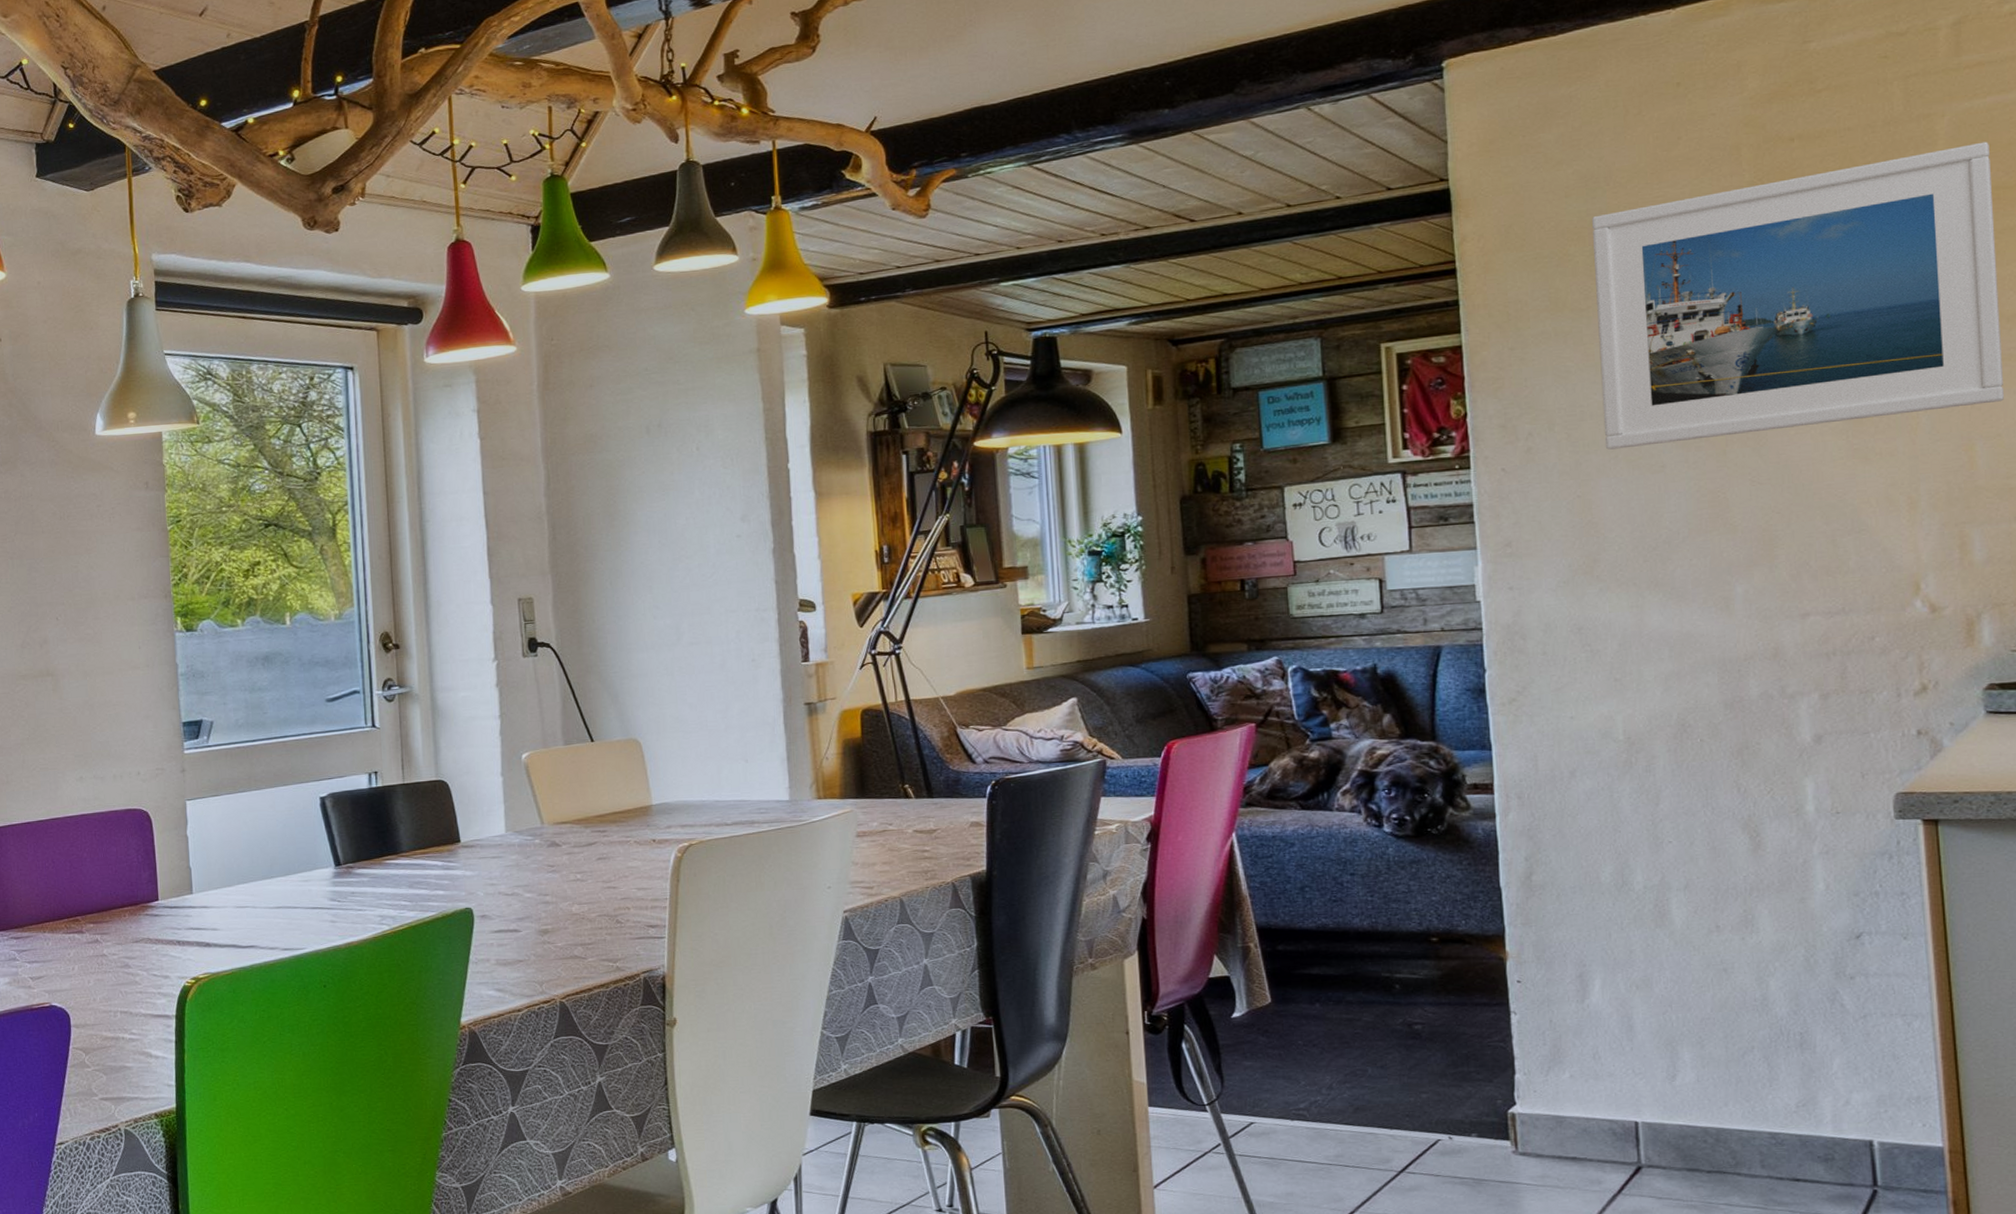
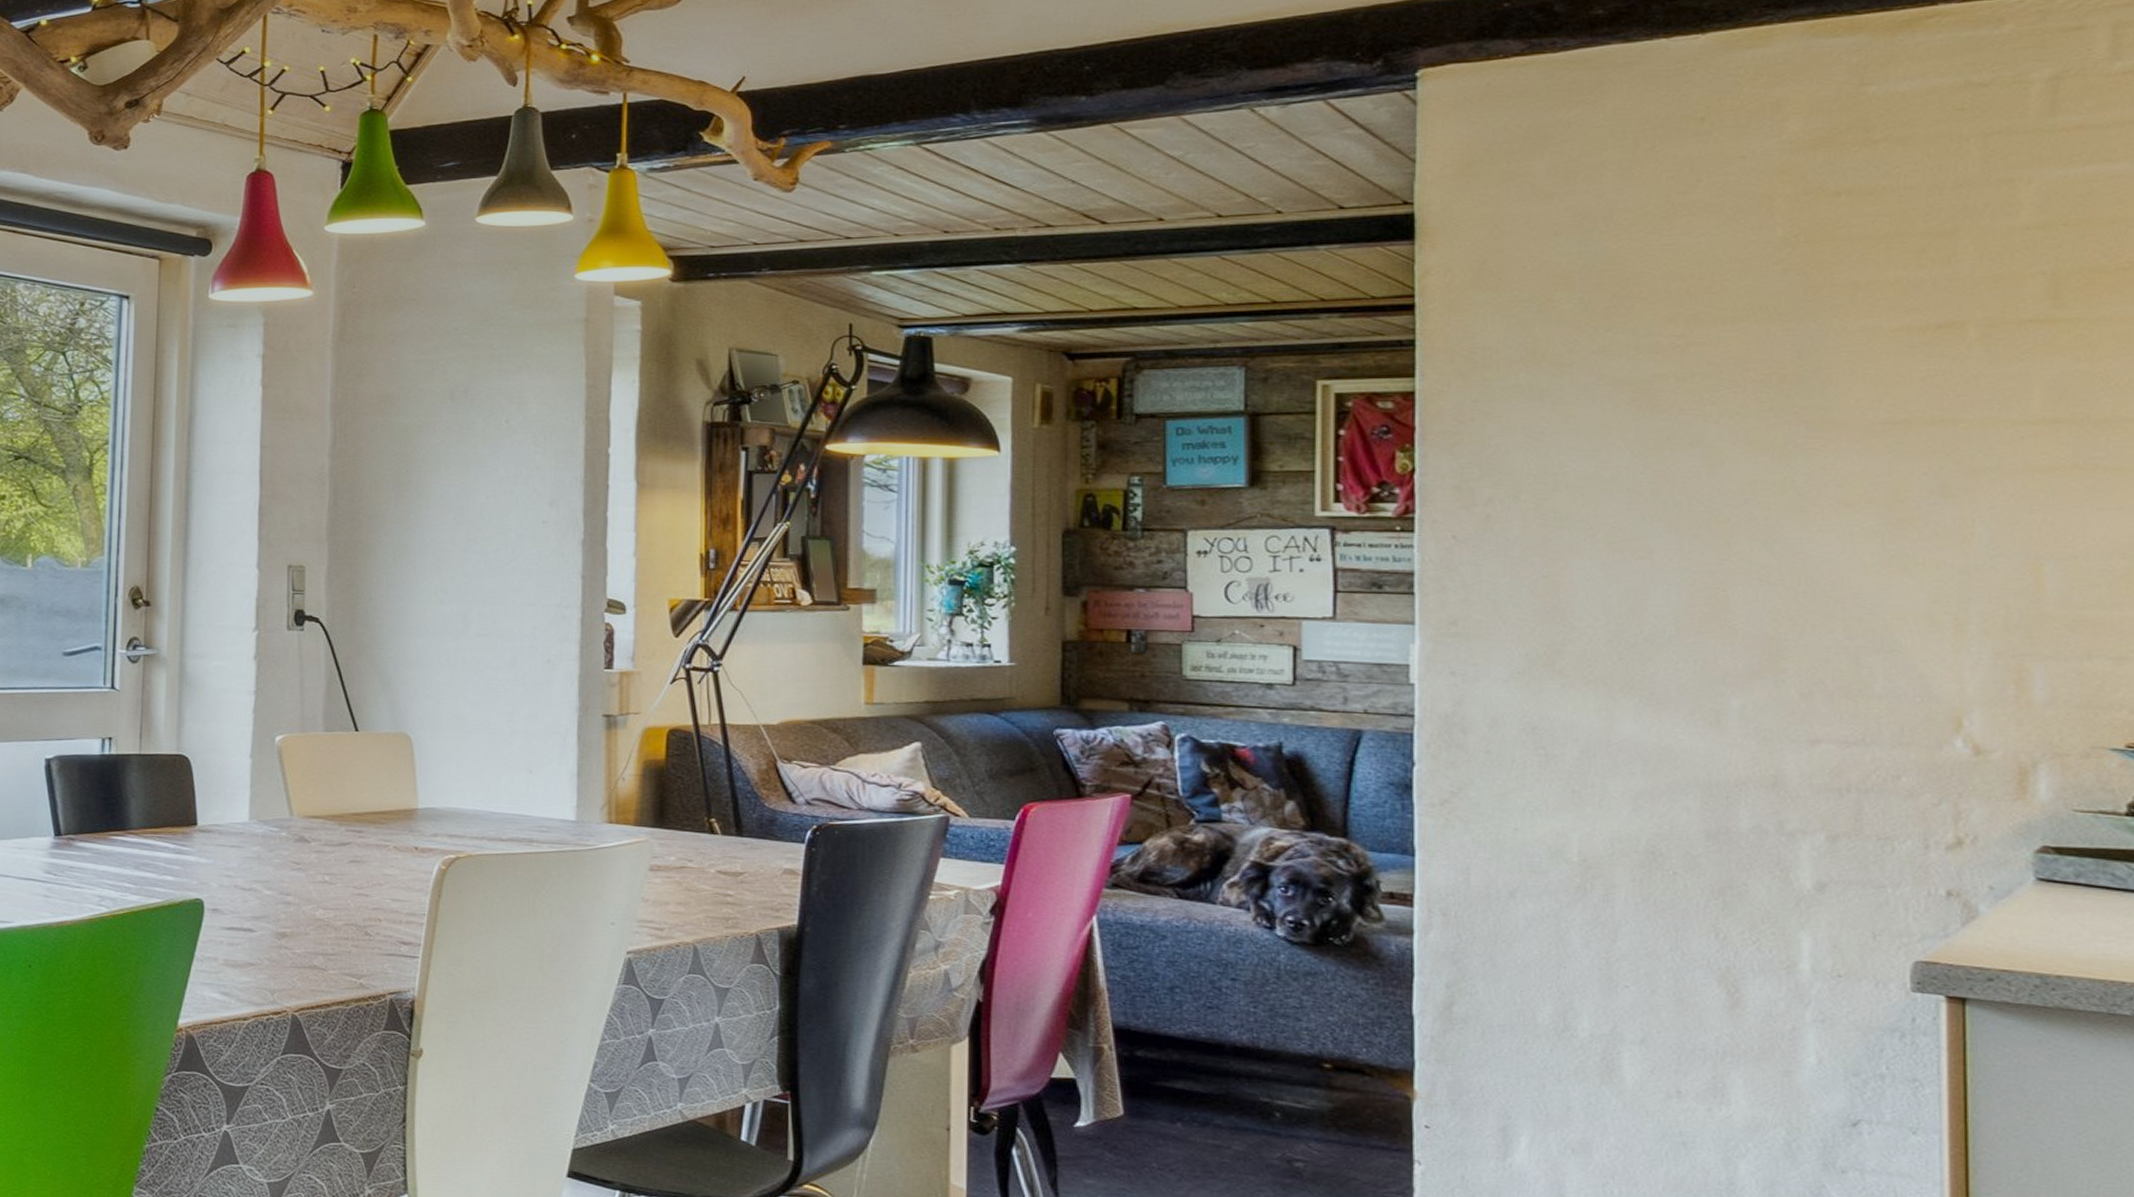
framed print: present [1591,141,2004,450] -> none [1581,217,2087,528]

